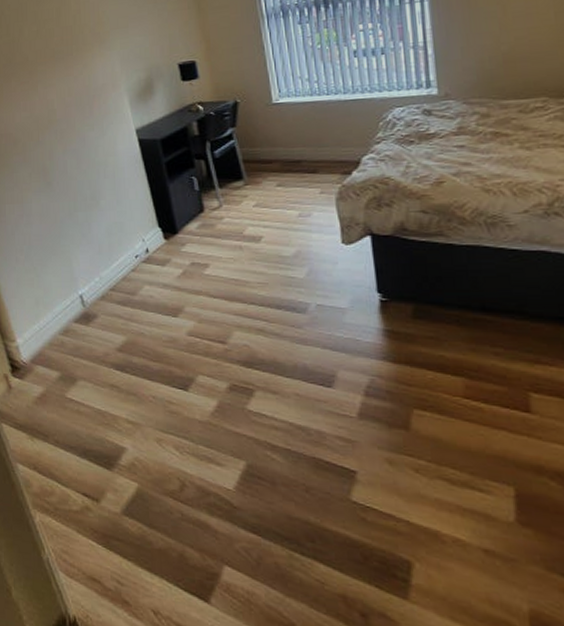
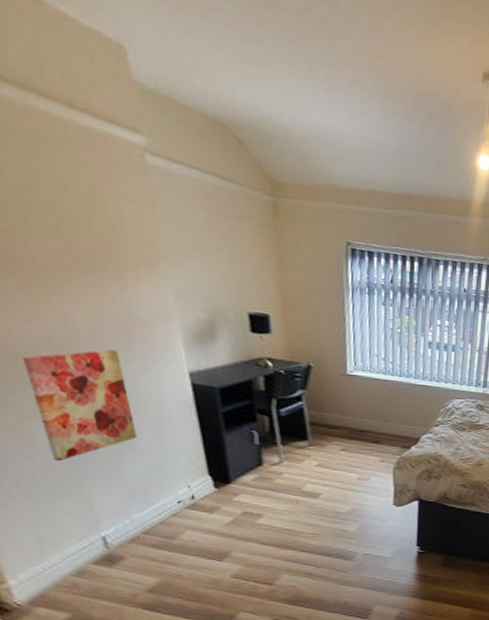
wall art: none [22,121,100,227] -> present [23,349,137,462]

